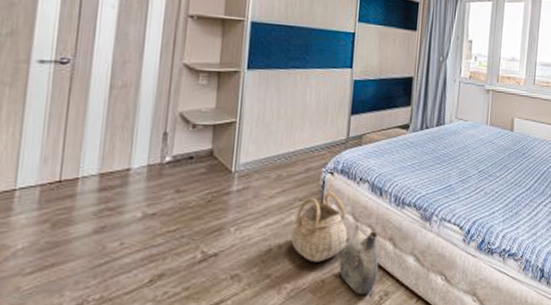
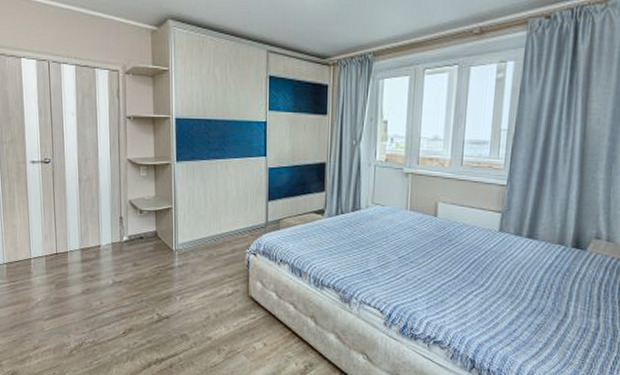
basket: present [291,192,348,263] -> none [225,271,273,331]
ceramic jug: present [339,225,379,295] -> none [267,301,303,363]

